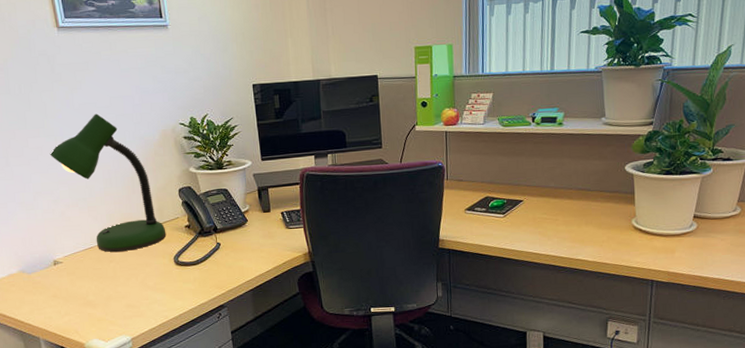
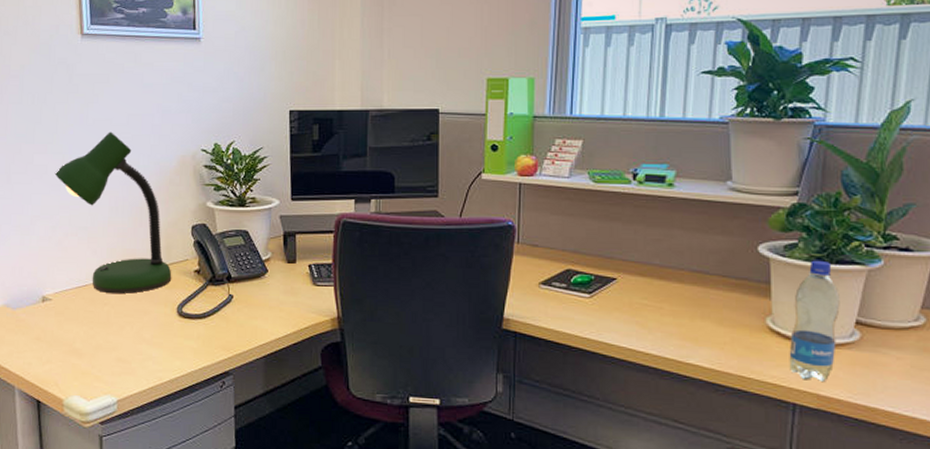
bottle: none [648,172,683,263] -> present [789,260,840,383]

